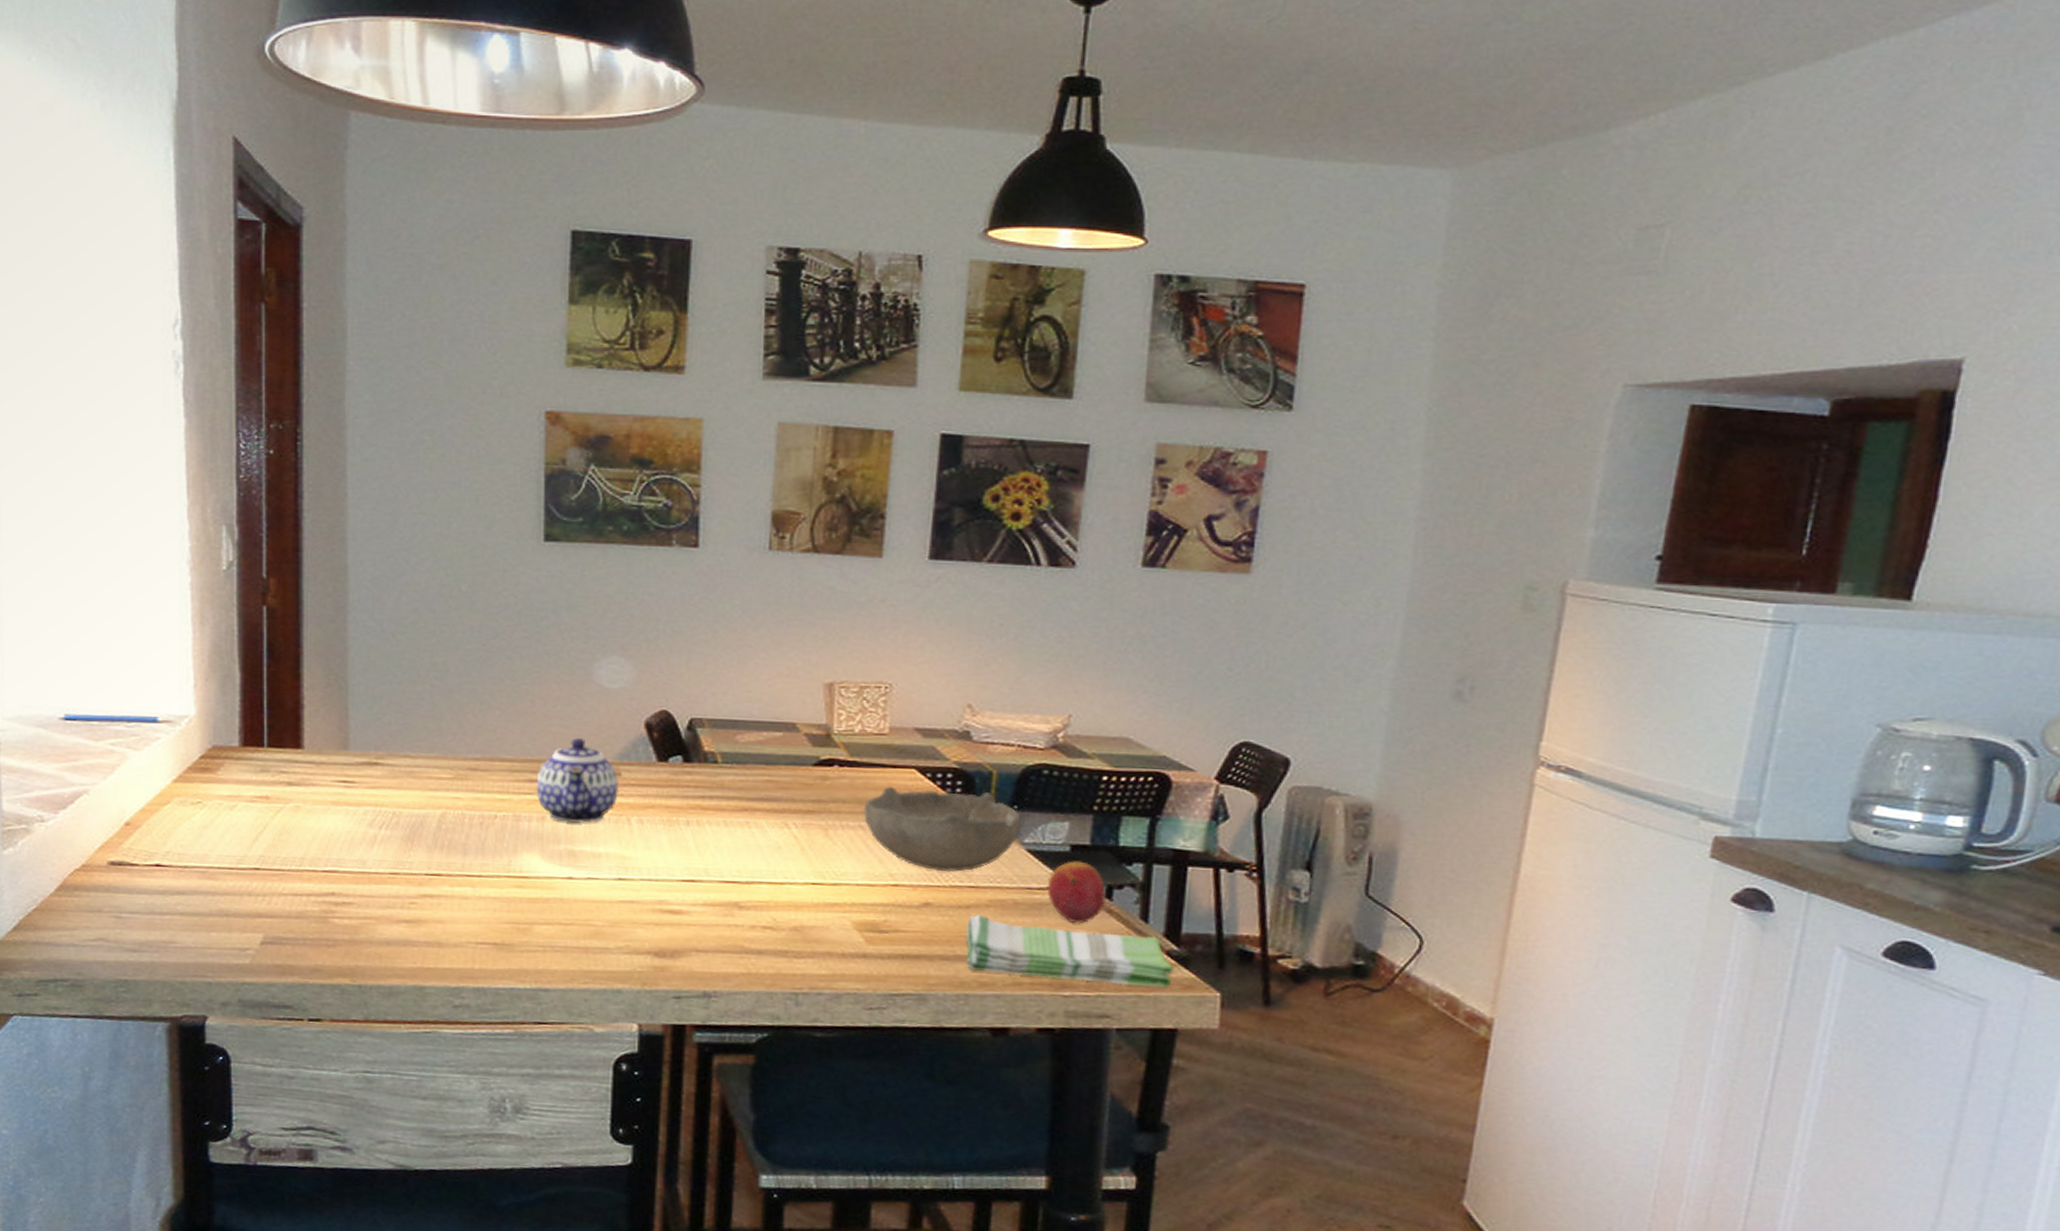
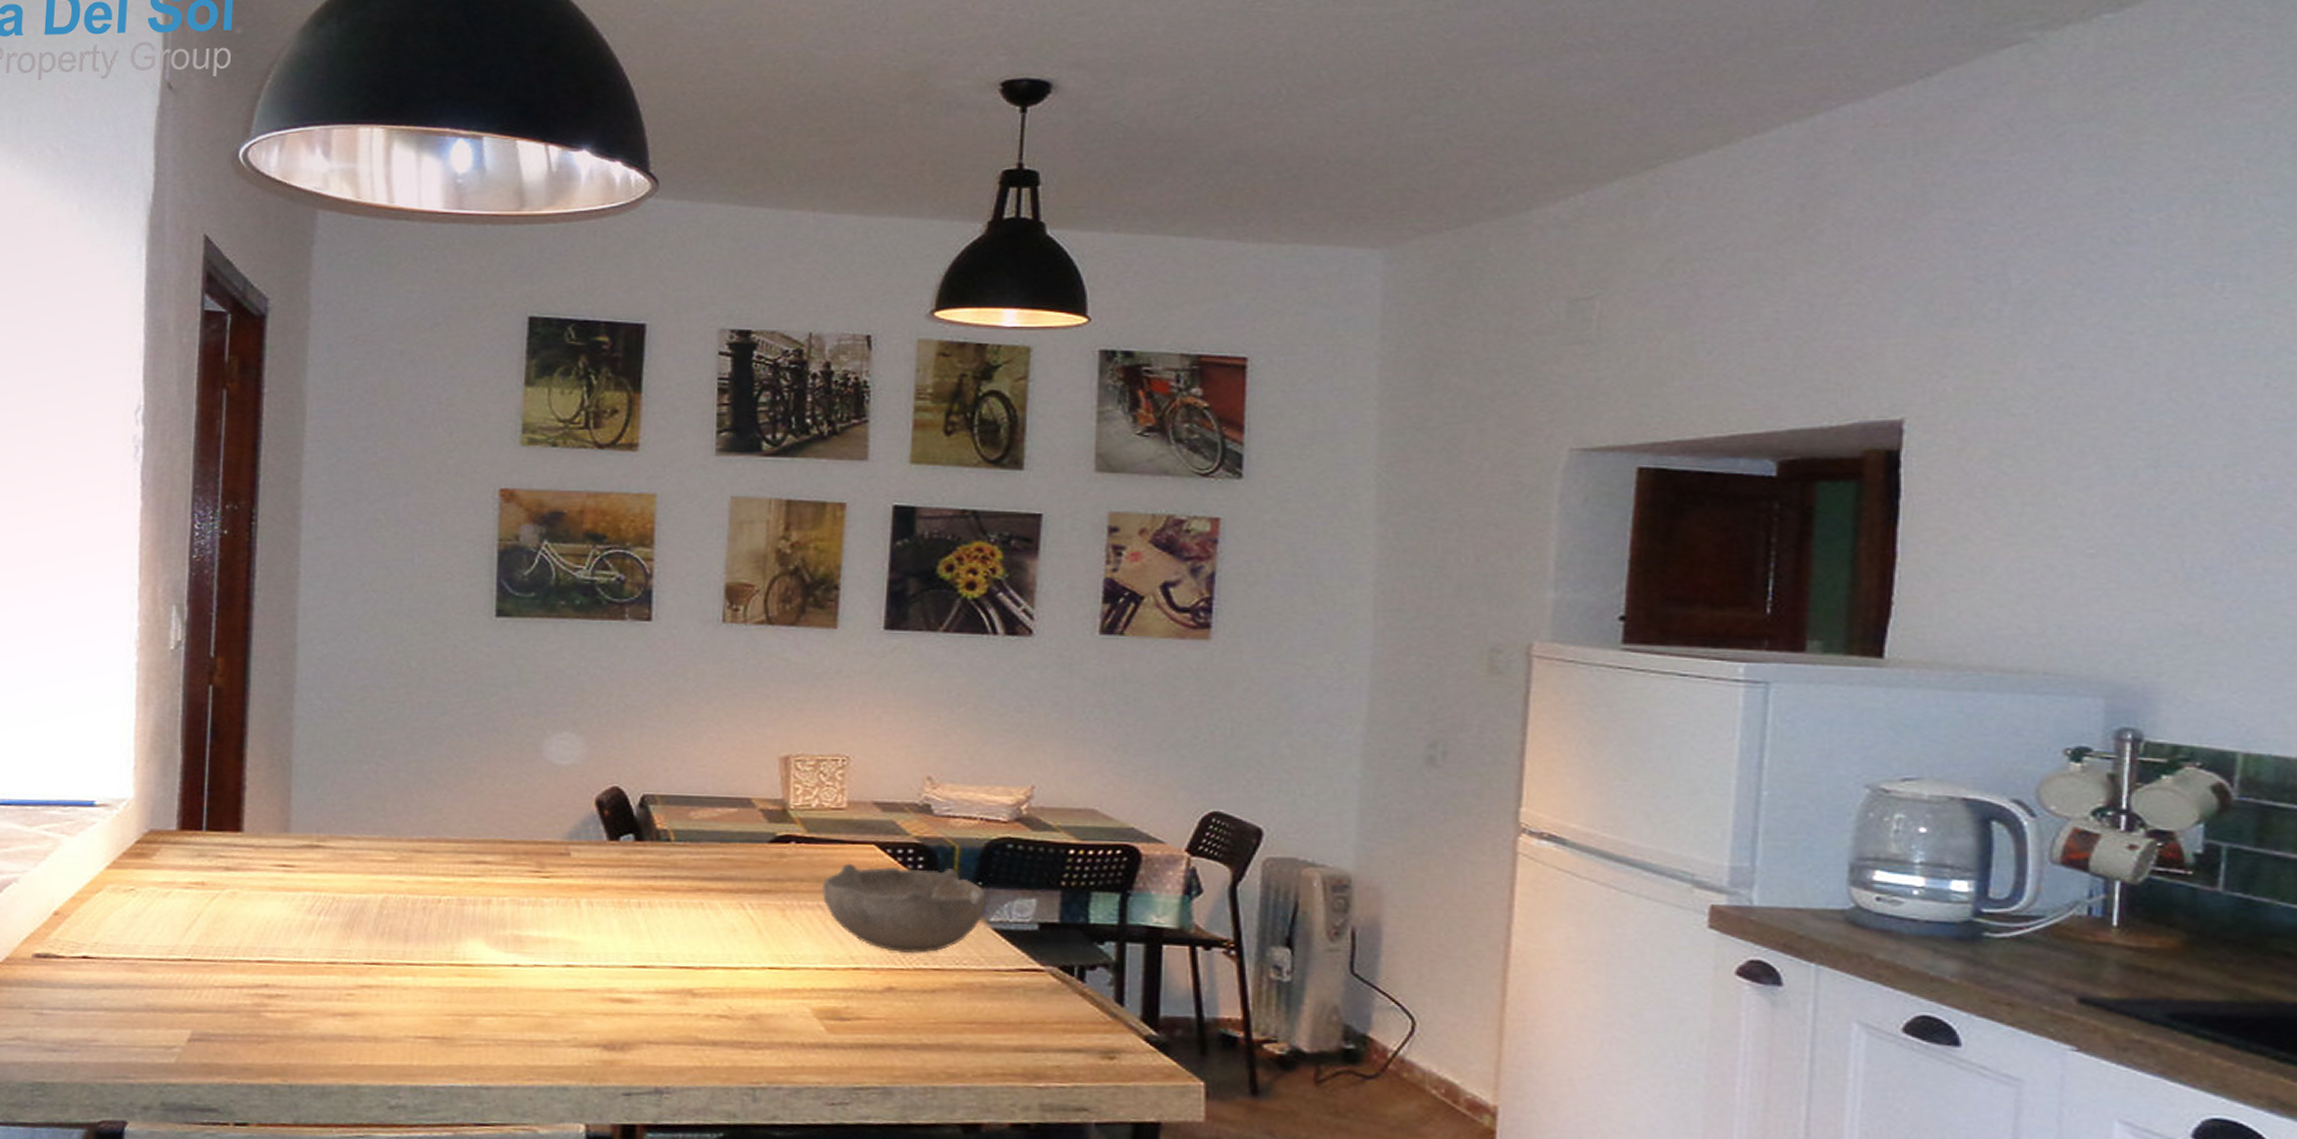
teapot: present [536,737,620,824] -> none [482,816,569,907]
dish towel: present [965,914,1173,988] -> none [931,998,1153,1078]
fruit: present [1047,861,1106,924] -> none [1016,940,1078,1008]

